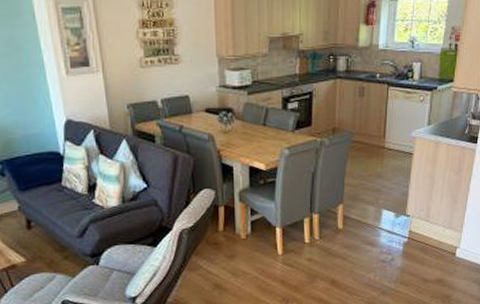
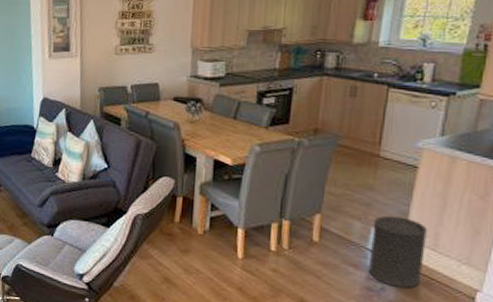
trash can: none [382,197,422,256] -> present [369,215,427,288]

